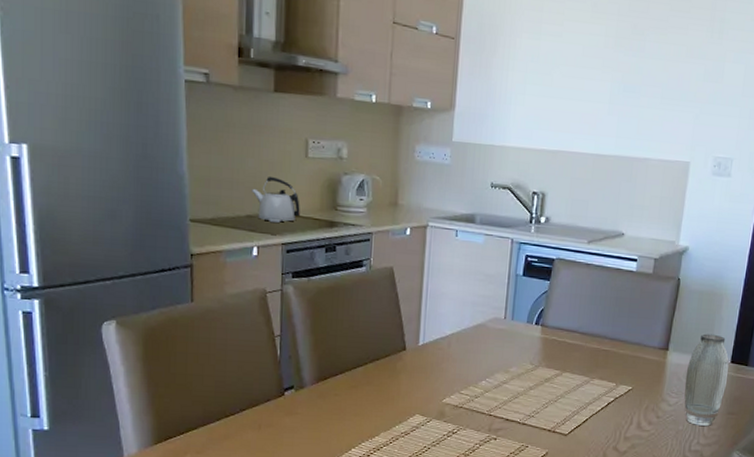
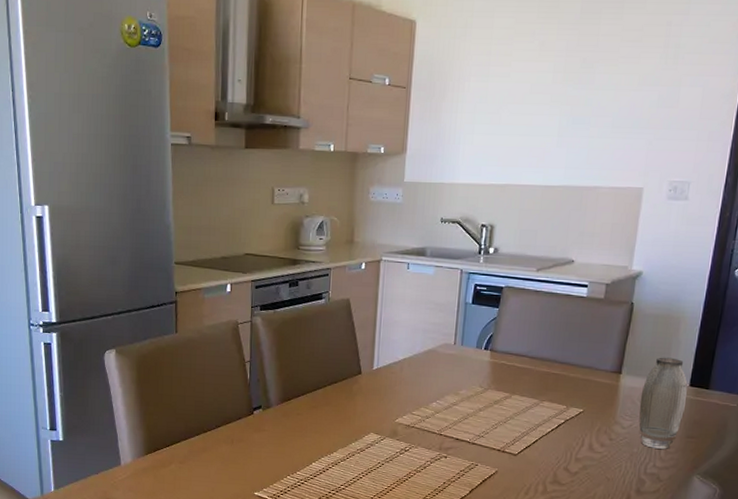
kettle: present [252,176,300,222] -> none [226,221,267,262]

